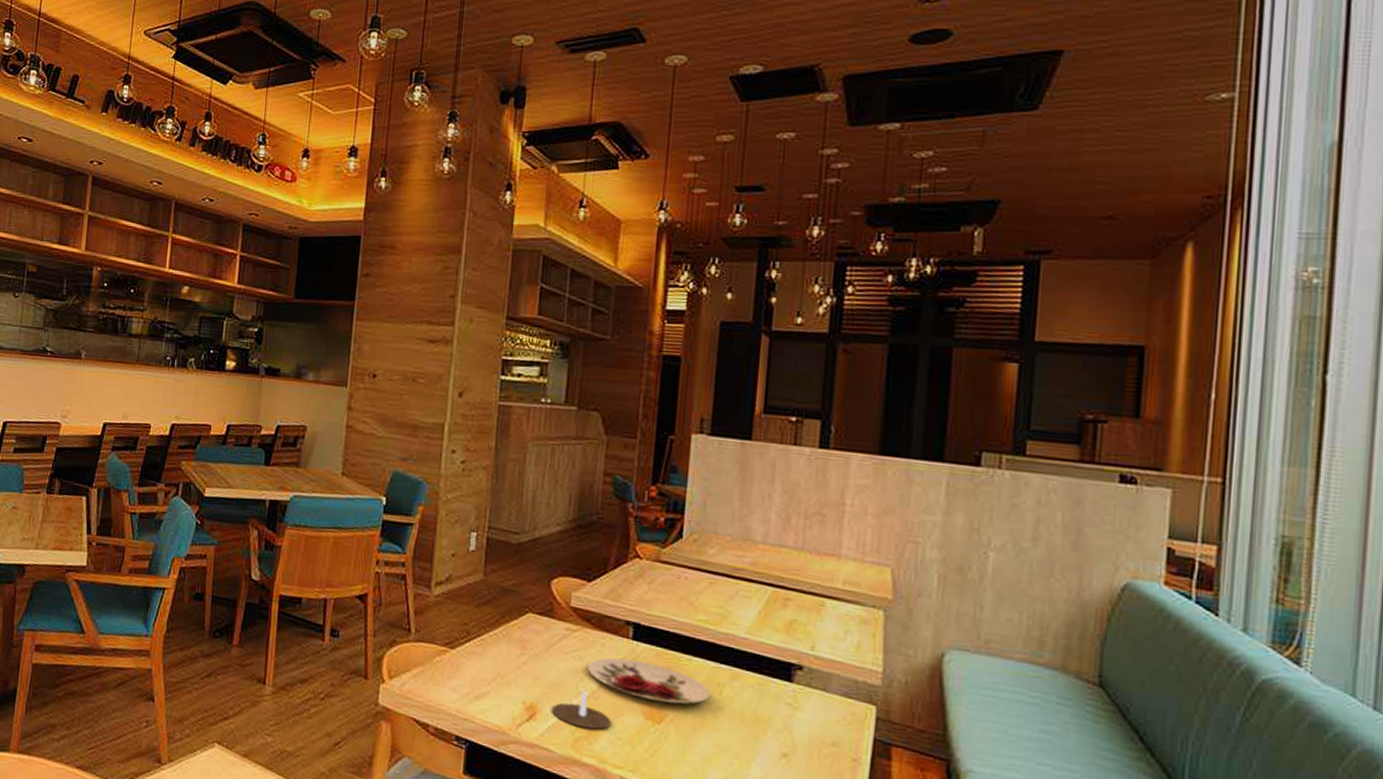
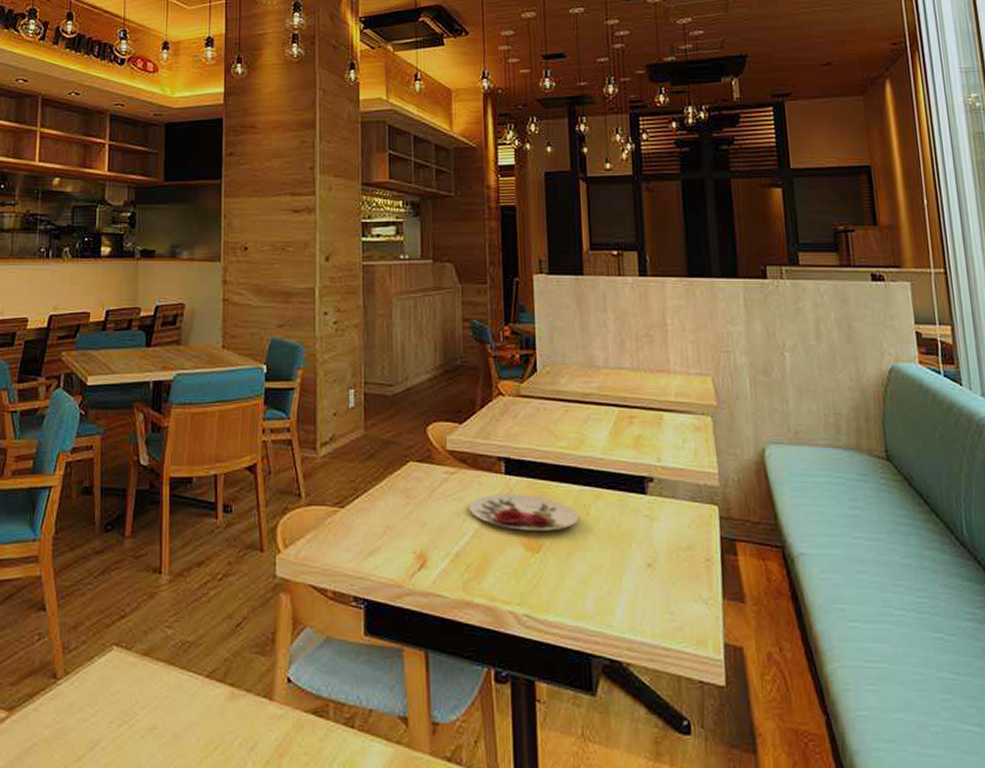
candle: present [551,689,613,729] -> none [440,530,497,569]

